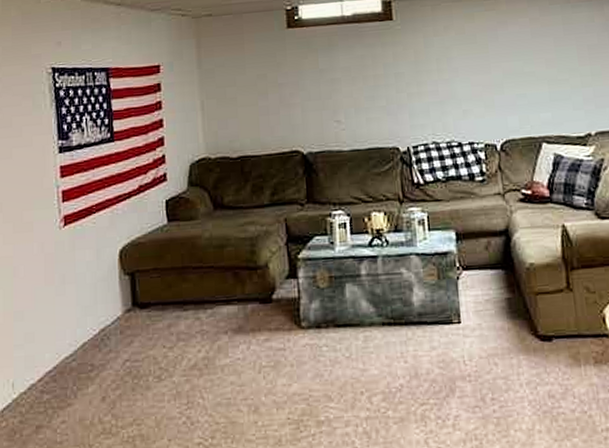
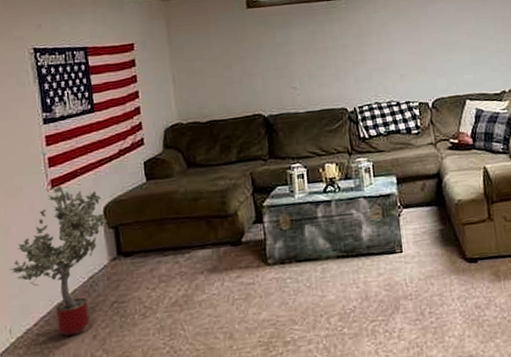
potted tree: none [16,223,123,397] -> present [10,186,108,337]

